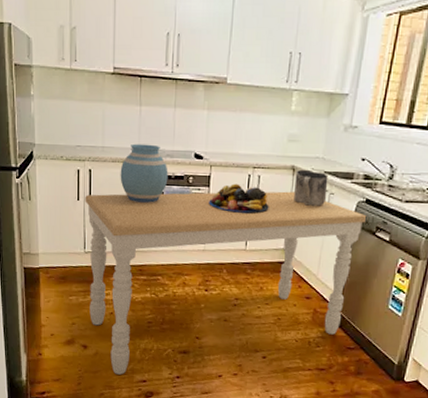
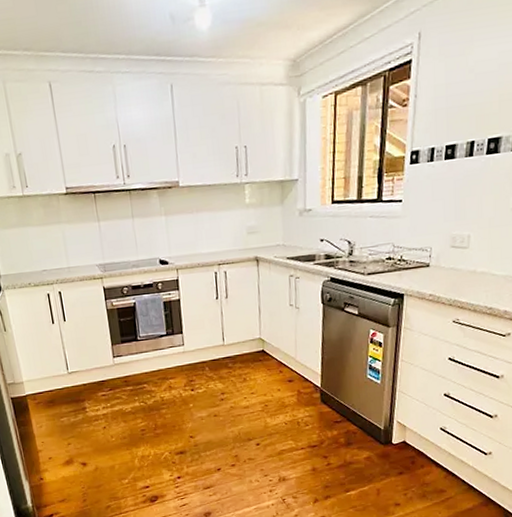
dining table: present [85,191,367,375] -> none [59,281,334,485]
vase: present [120,143,168,203] -> none [89,257,138,317]
fruit bowl: present [208,183,269,214] -> none [180,282,240,312]
bucket: present [294,169,329,206] -> none [259,258,293,293]

